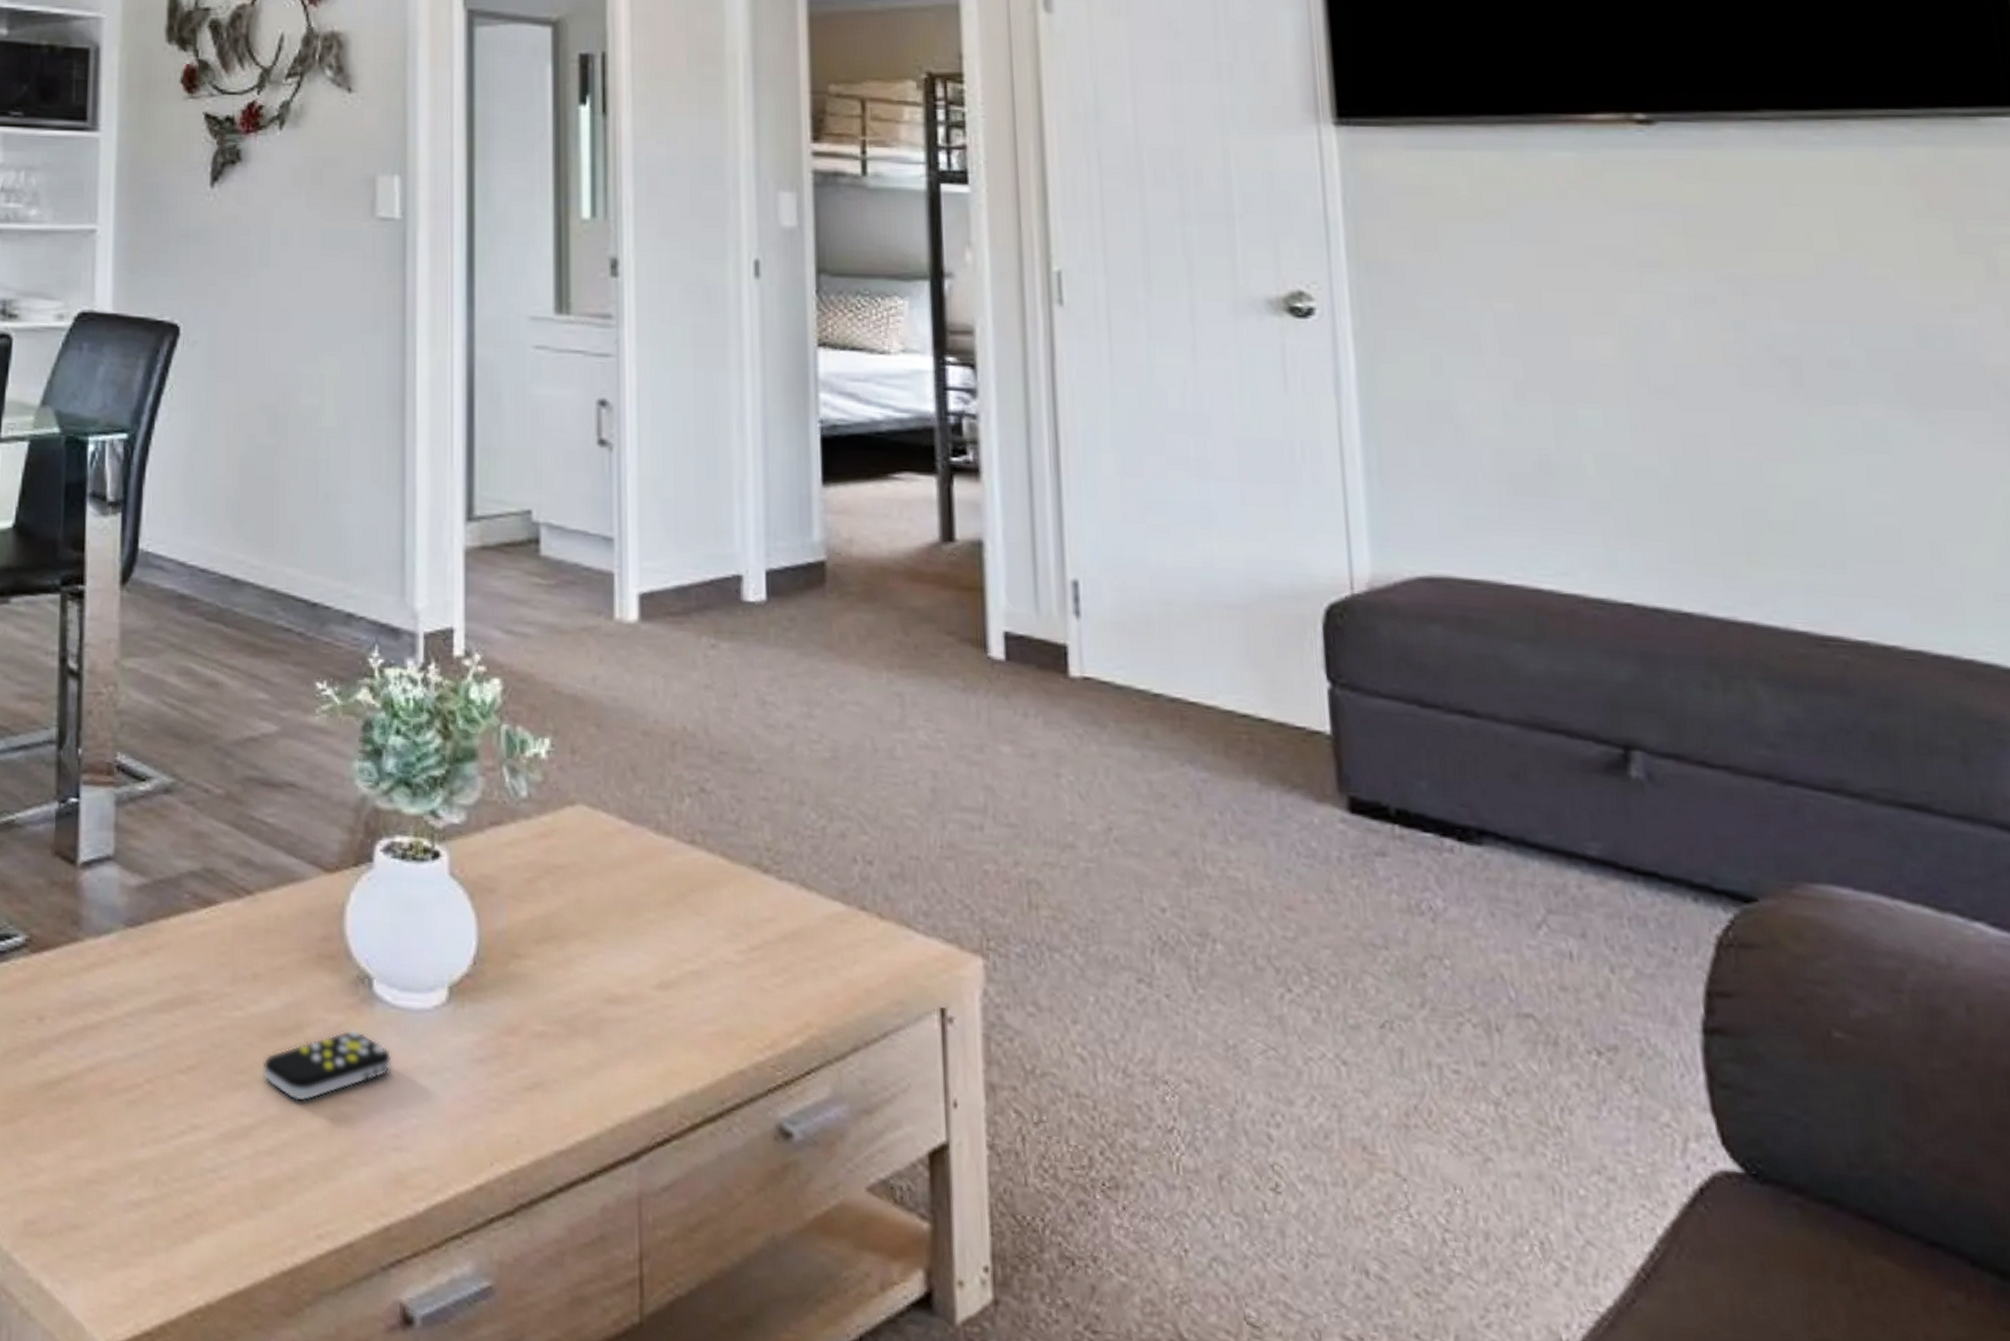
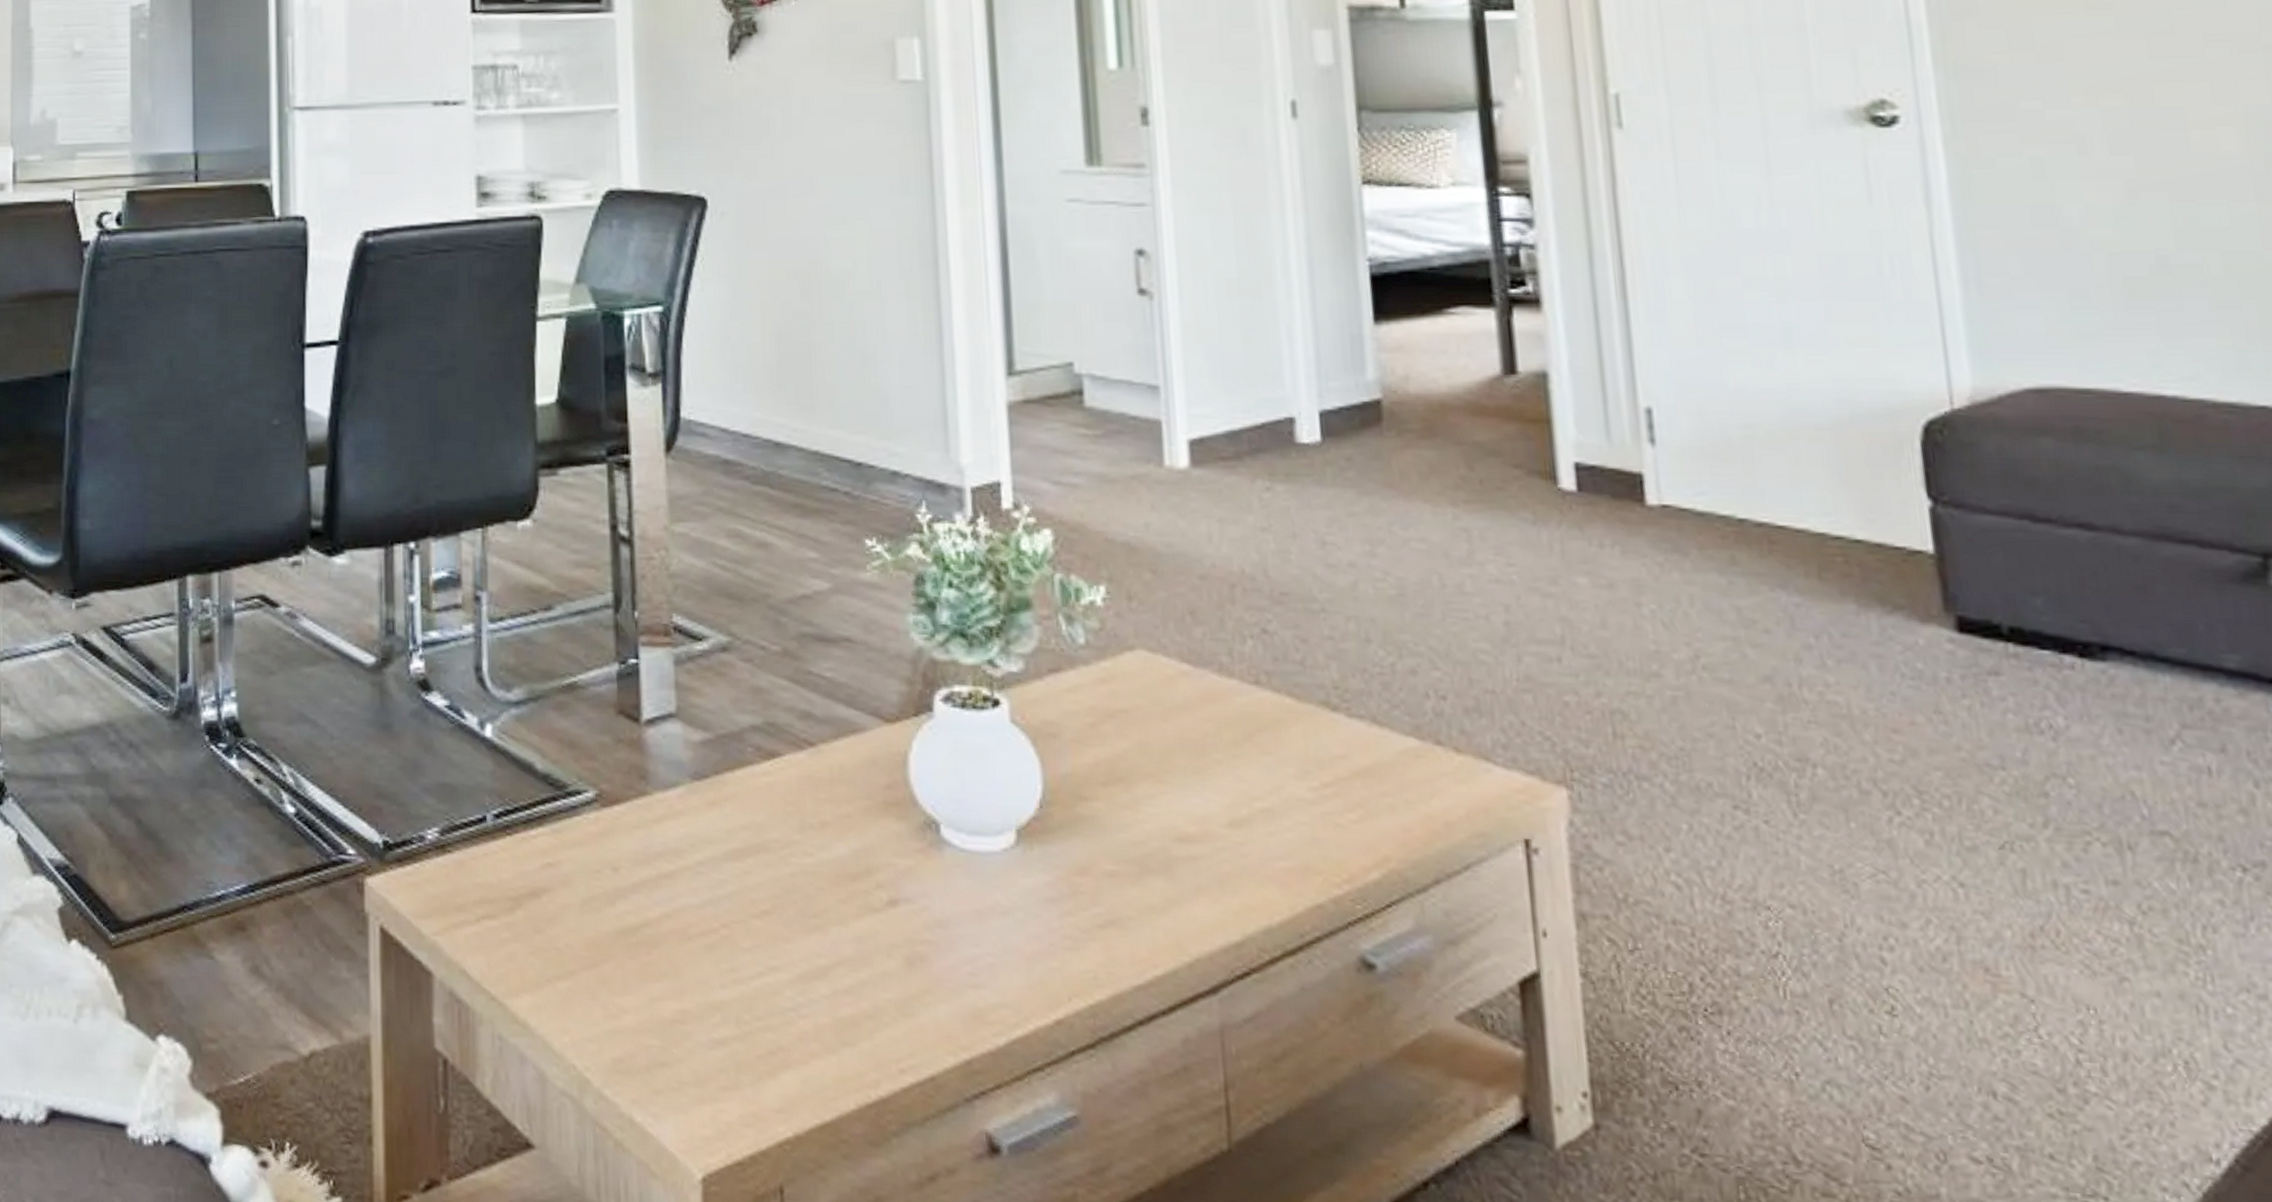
remote control: present [262,1029,392,1102] -> none [835,872,964,943]

